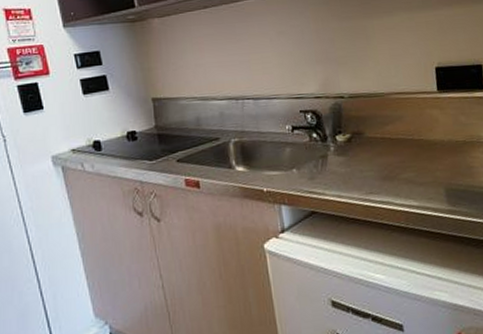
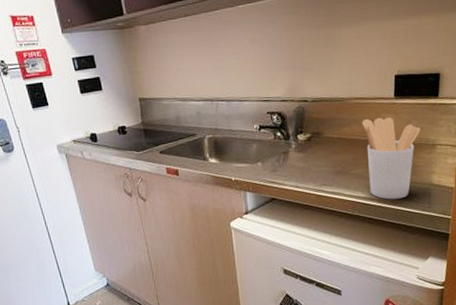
utensil holder: none [405,112,471,208] -> present [362,117,421,200]

